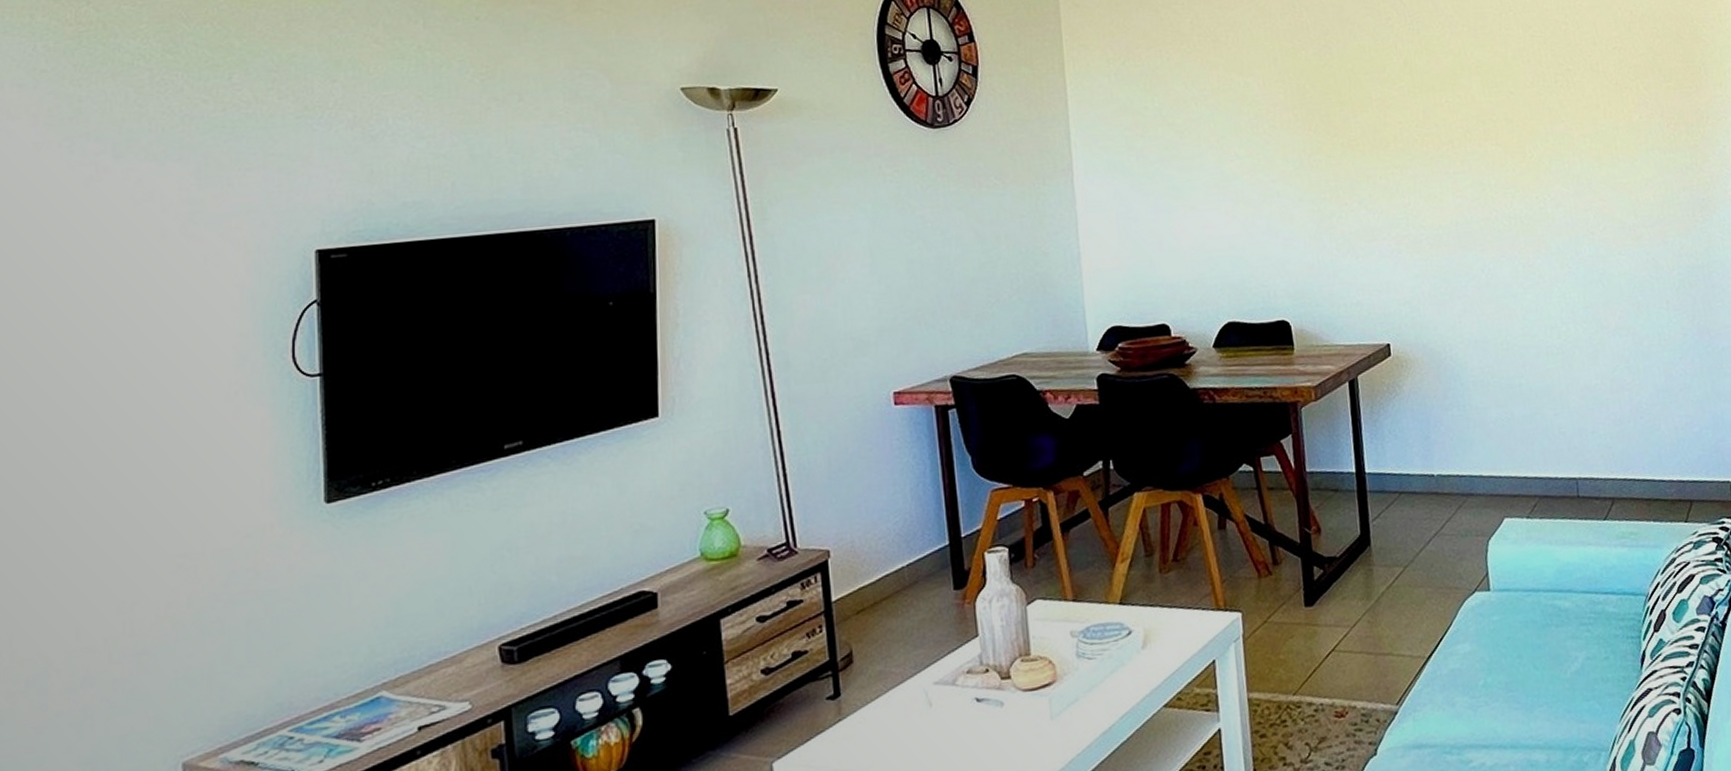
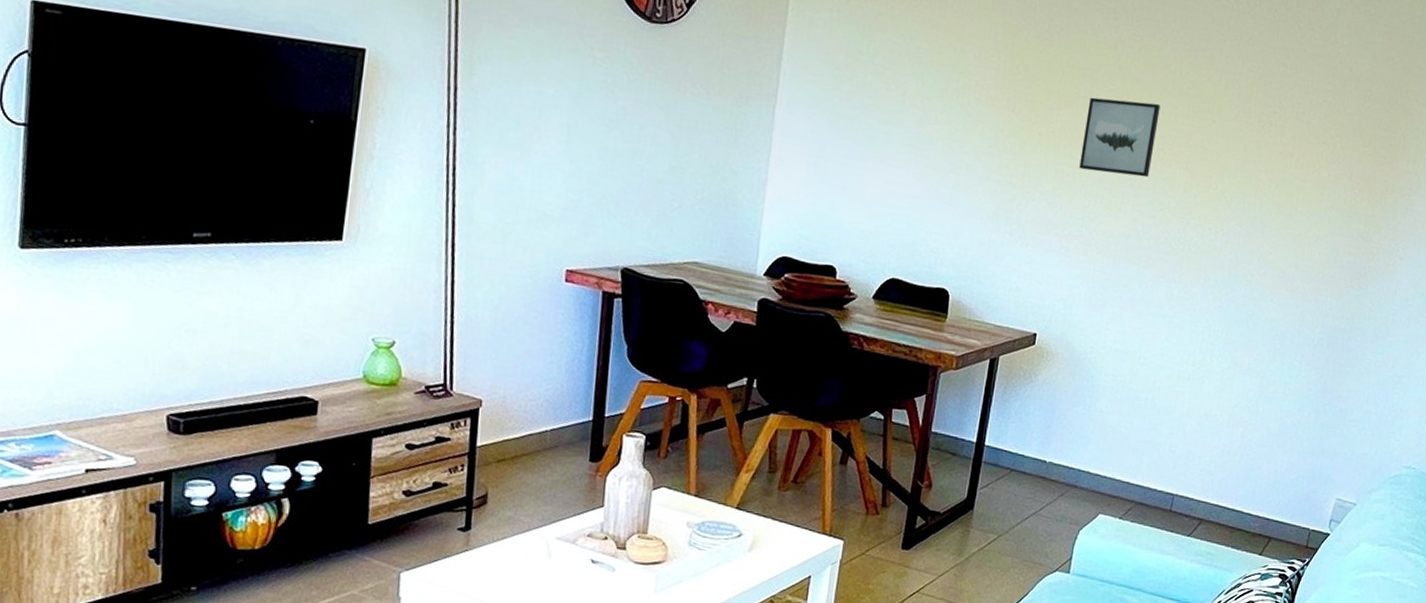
wall art: none [1383,89,1462,170] -> present [1079,97,1161,178]

